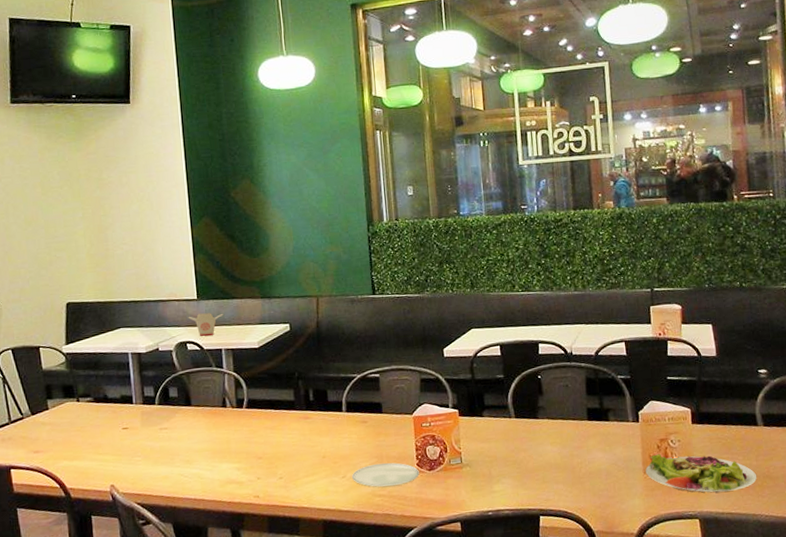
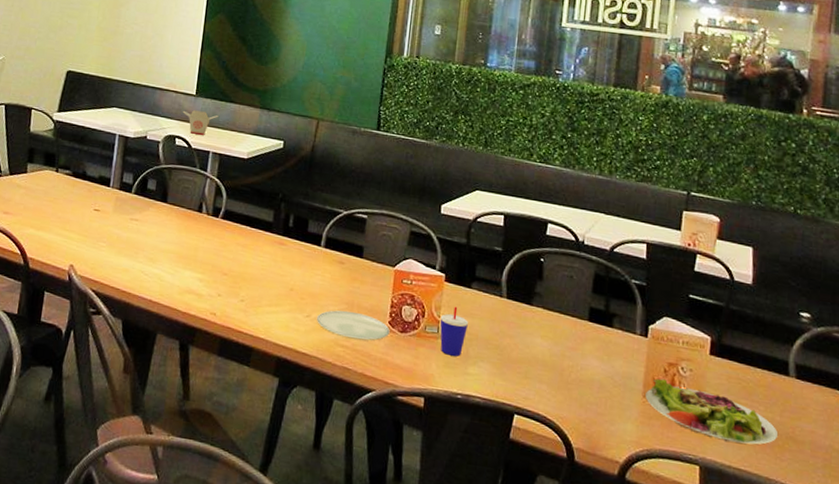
beverage cup: none [461,436,487,480] -> present [440,306,468,357]

